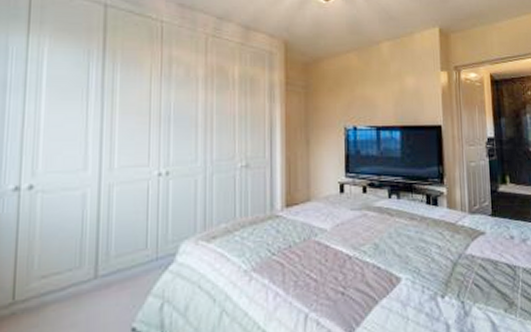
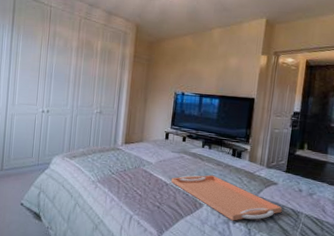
serving tray: none [355,234,496,294] -> present [171,175,283,221]

